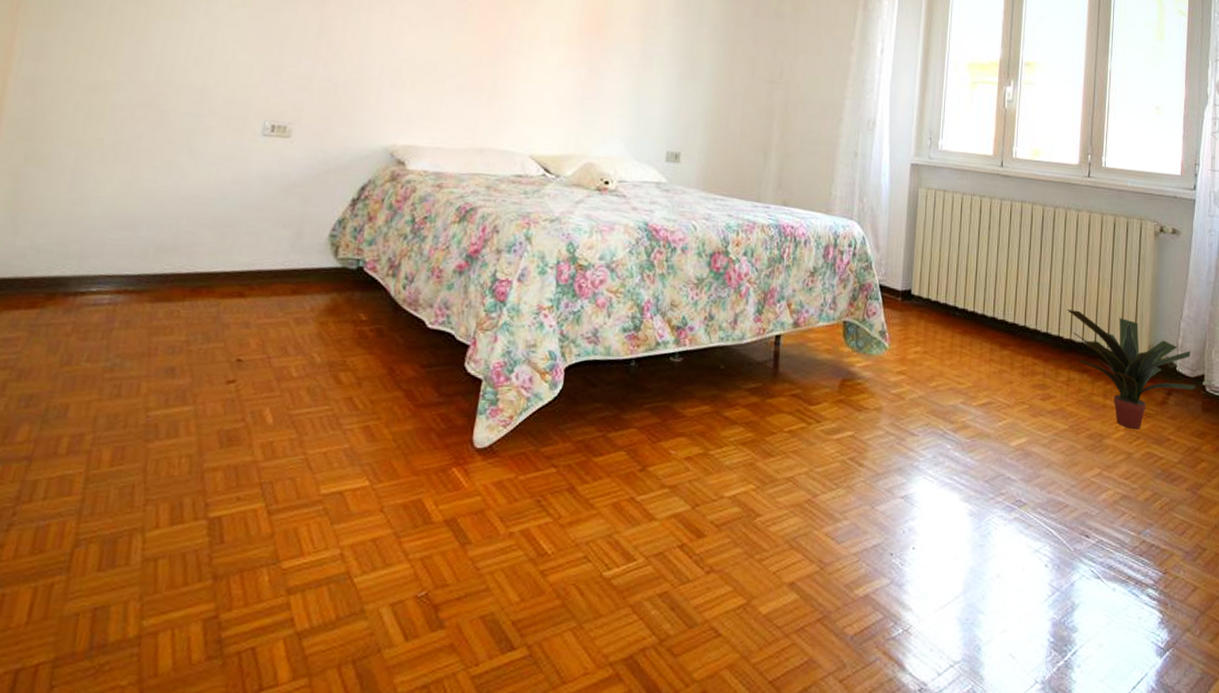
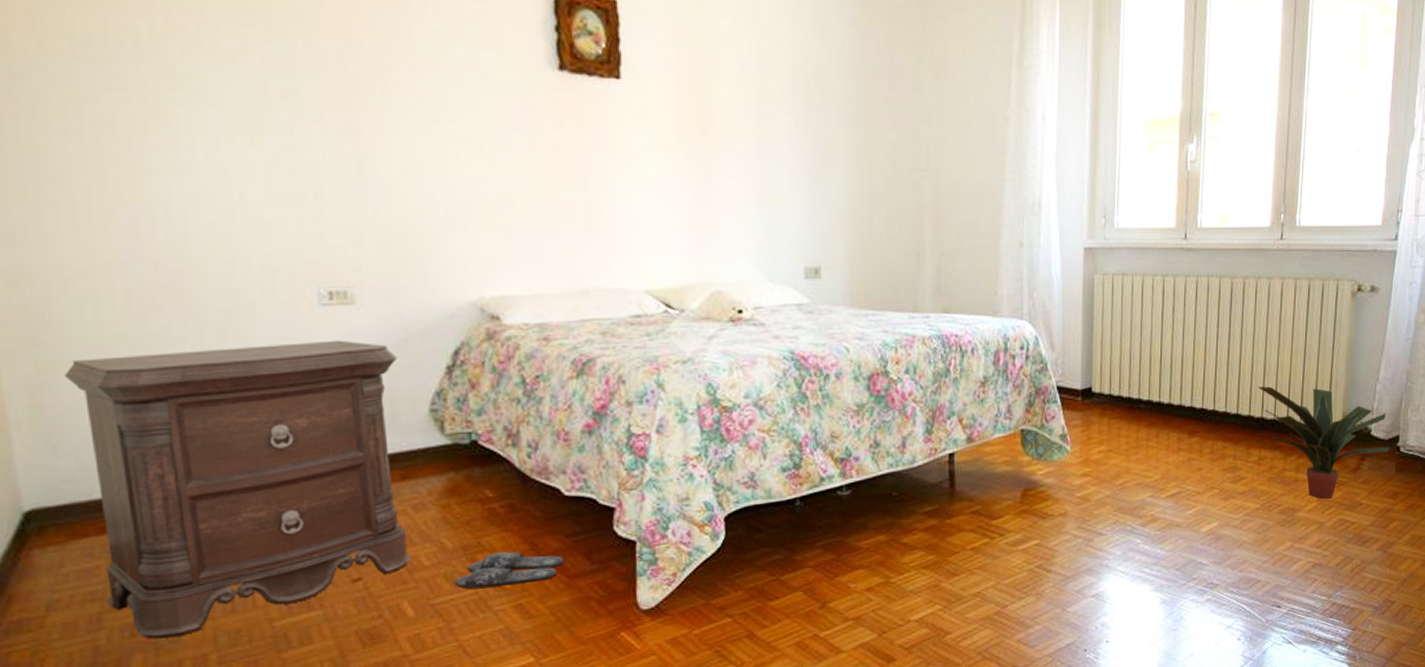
nightstand: none [15,156,314,413] -> present [65,340,412,639]
slippers: none [315,373,416,406] -> present [455,551,565,589]

